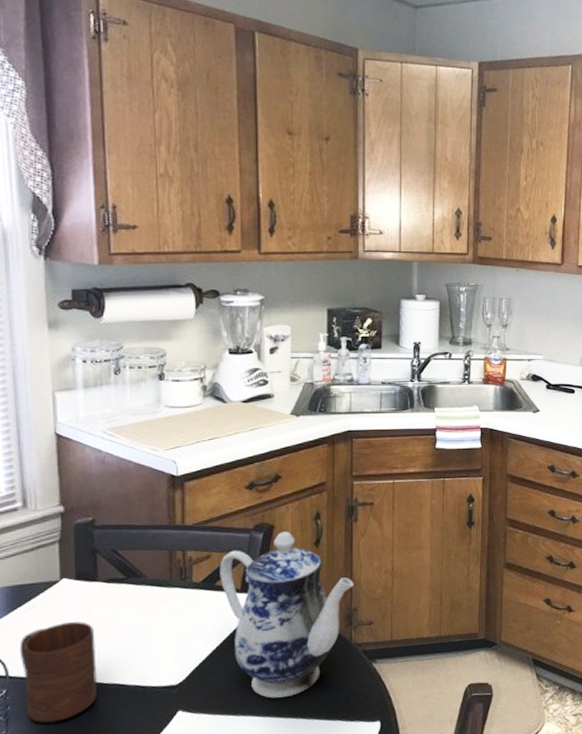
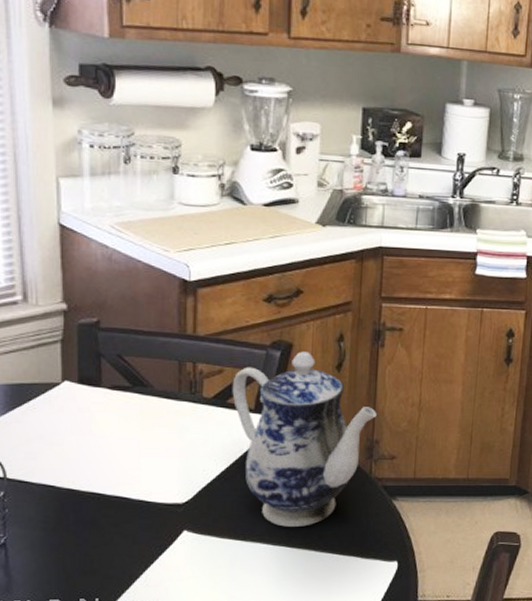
cup: present [19,622,97,723] -> none [18,428,99,530]

